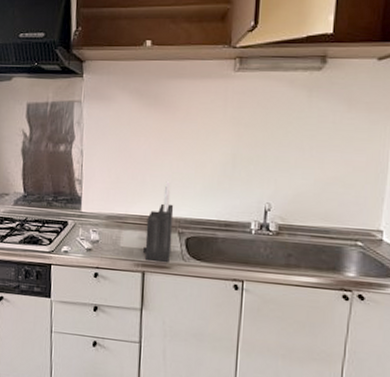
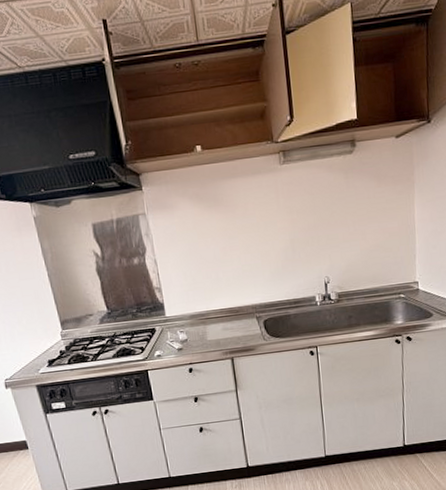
knife block: present [143,181,174,263] -> none [227,274,253,347]

